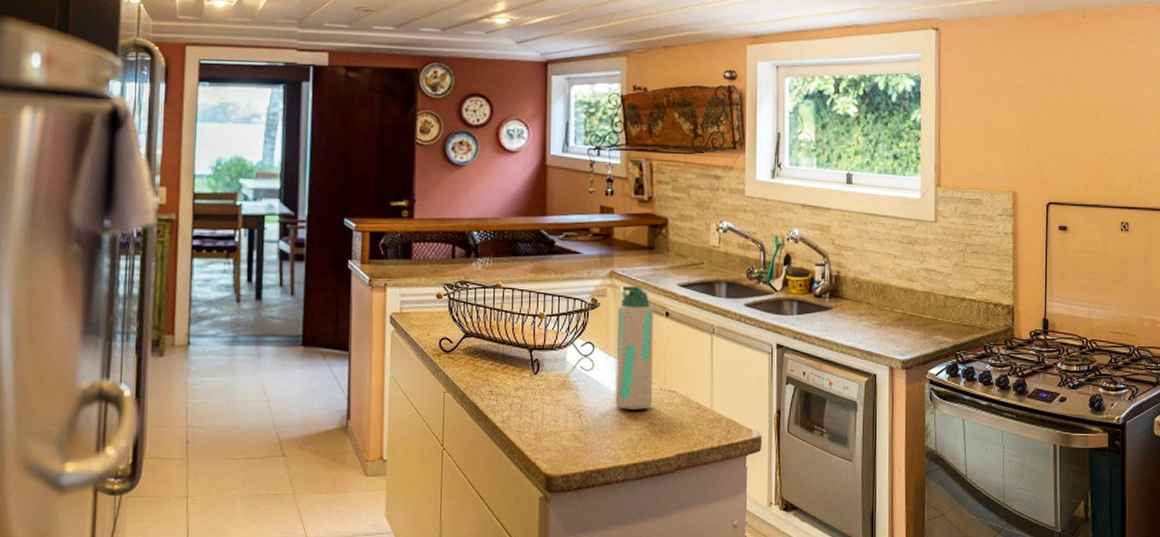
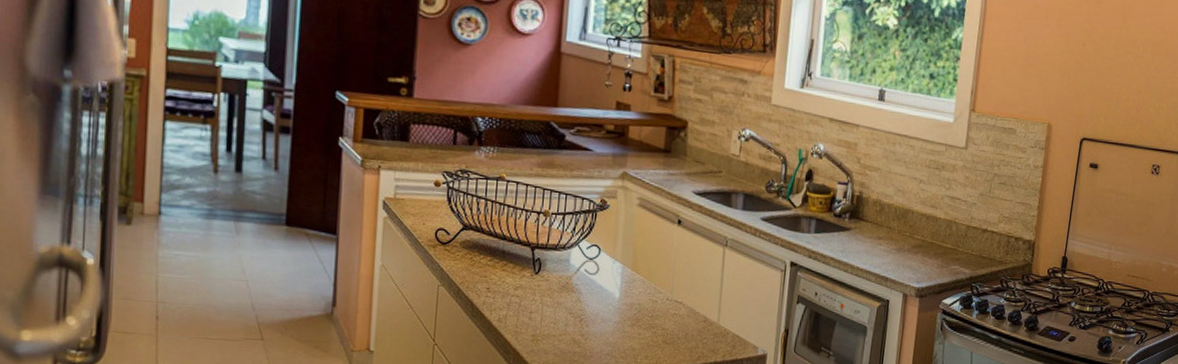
water bottle: present [615,285,654,410] -> none [618,189,666,319]

